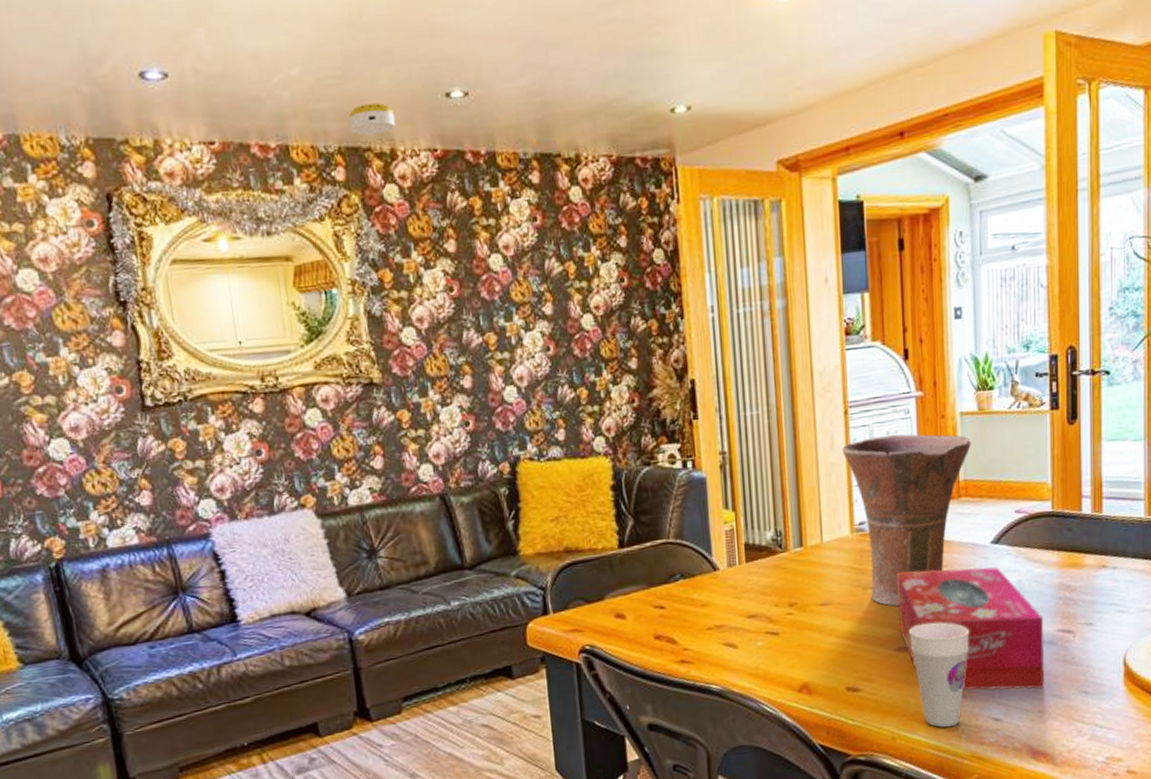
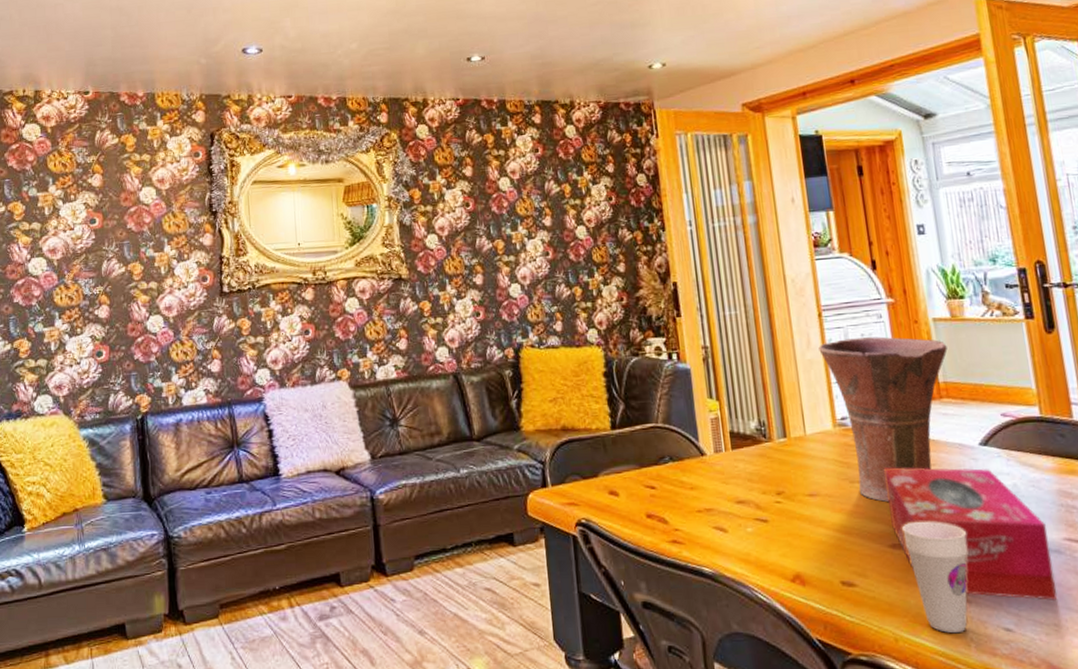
smoke detector: present [349,103,396,136] -> none [393,66,428,90]

